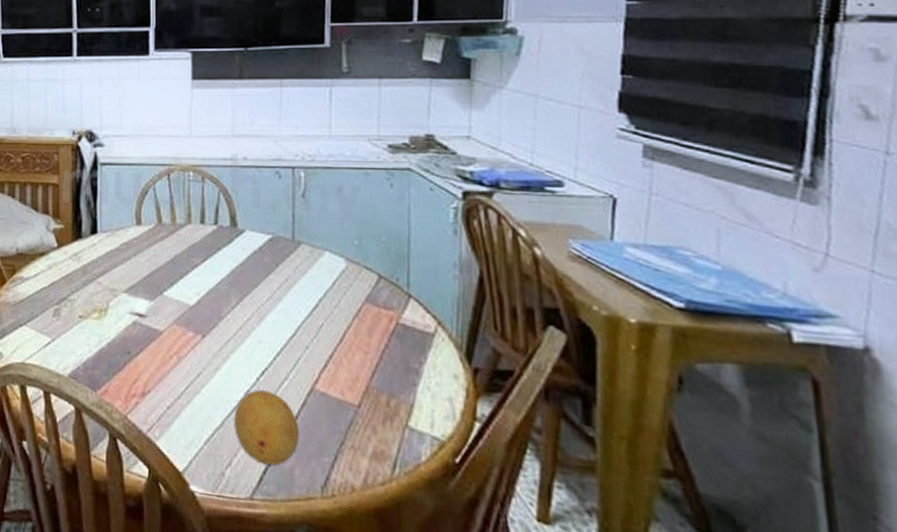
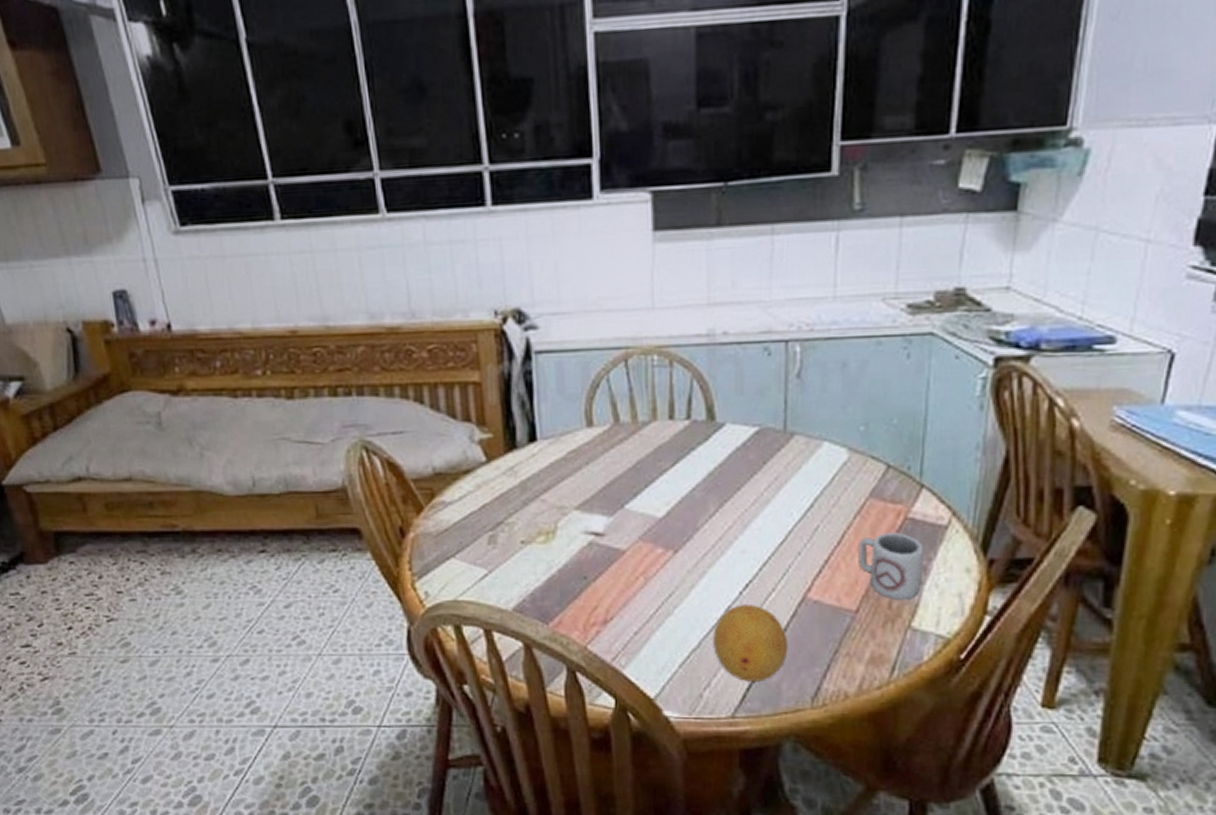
cup: none [357,335,415,400] -> present [858,533,924,601]

